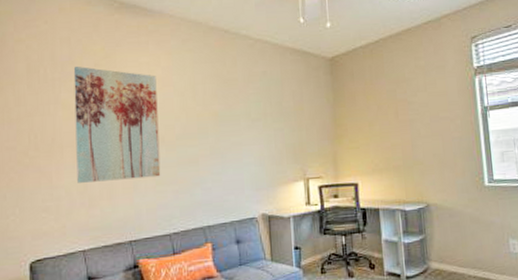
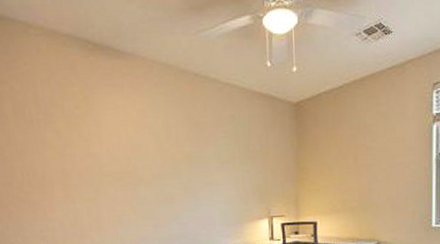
wall art: present [73,66,161,183] -> none [55,107,141,216]

